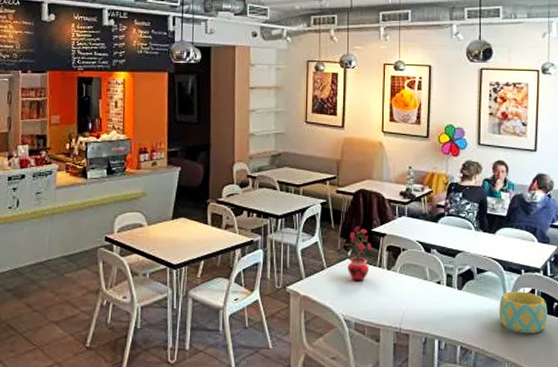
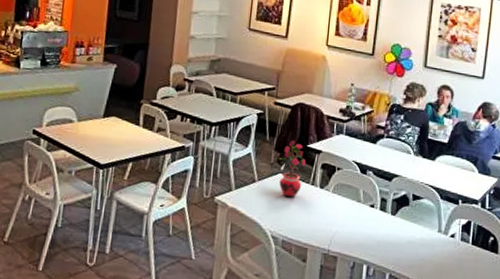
bowl: present [499,291,548,334] -> none [432,221,483,267]

